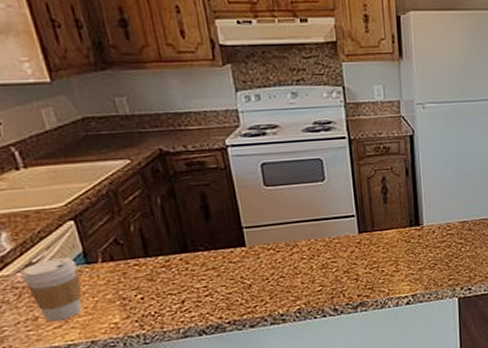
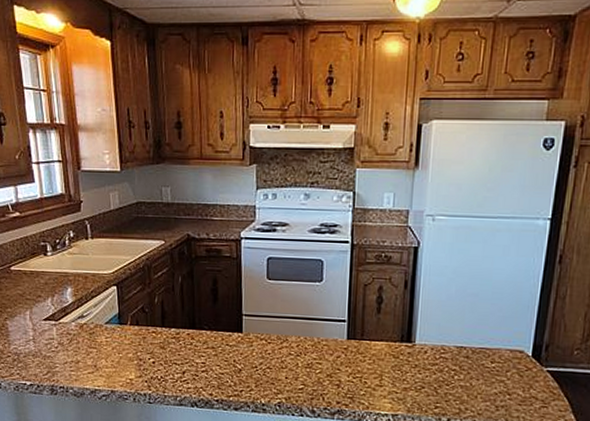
coffee cup: present [21,257,82,322] -> none [75,315,112,368]

